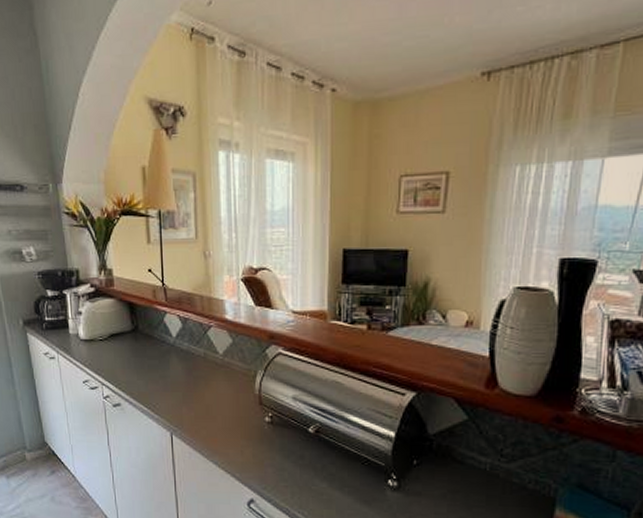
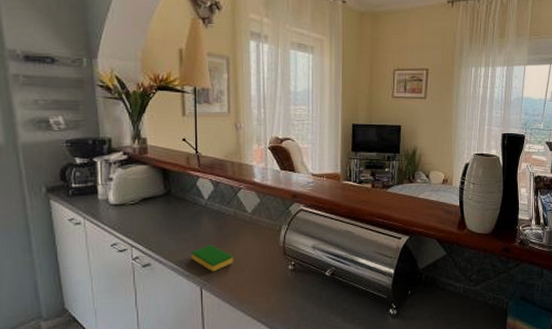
dish sponge: none [160,387,204,418] -> present [191,244,233,272]

